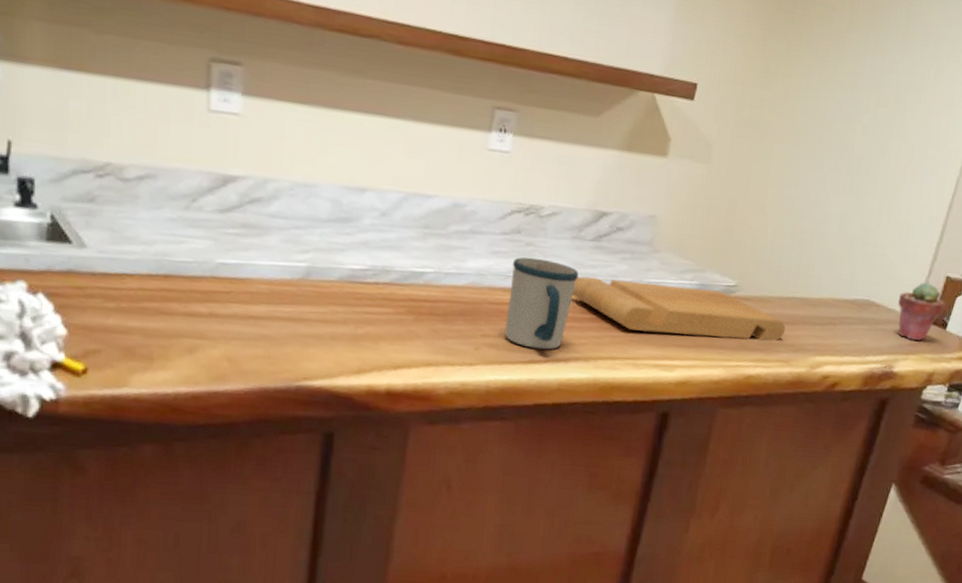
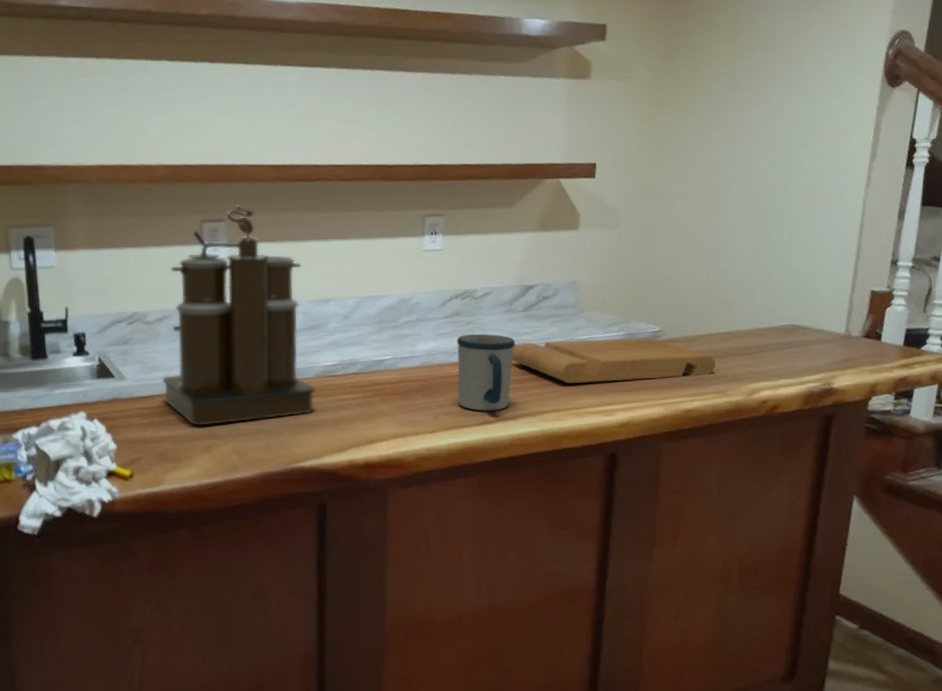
coffee maker: none [136,48,337,325] -> present [161,205,316,426]
potted succulent: present [897,281,944,341] -> none [824,298,874,356]

